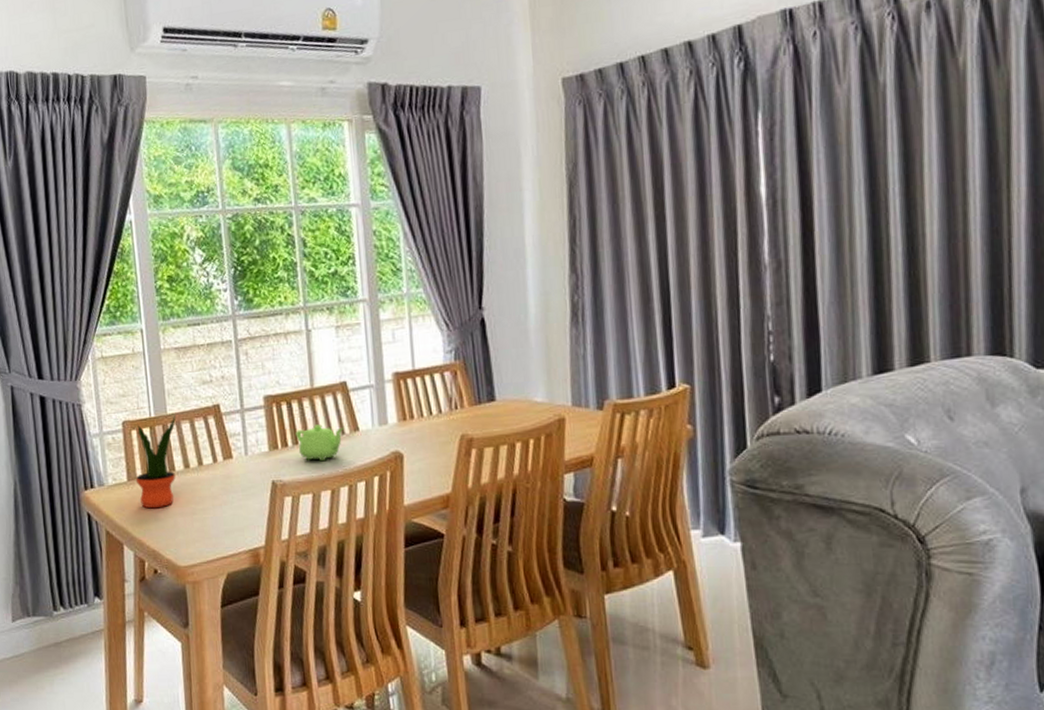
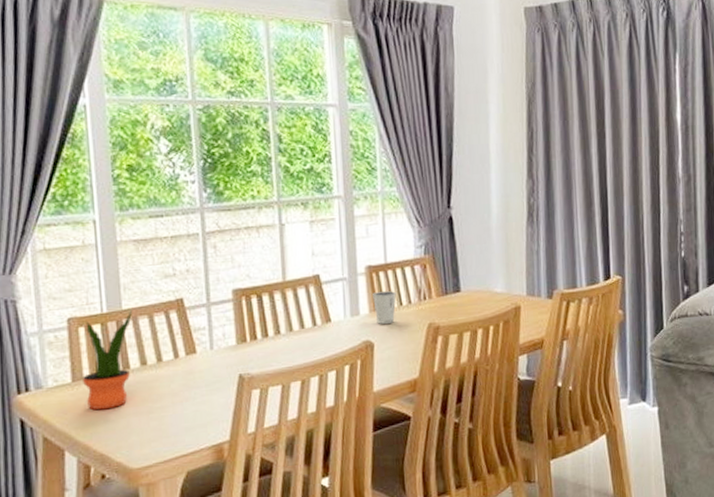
teapot: present [295,424,344,462] -> none [265,317,316,353]
dixie cup: none [401,399,426,434] -> present [373,291,397,324]

